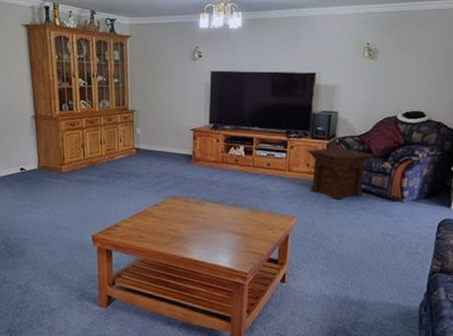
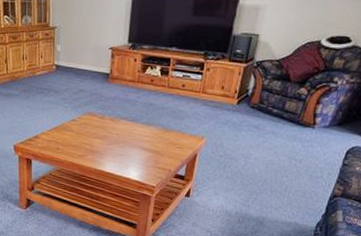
side table: present [307,147,376,200] -> none [222,71,293,123]

